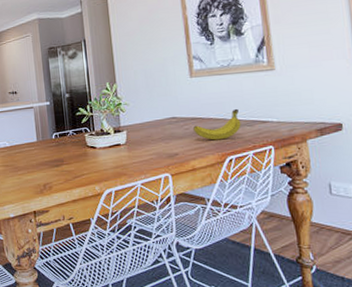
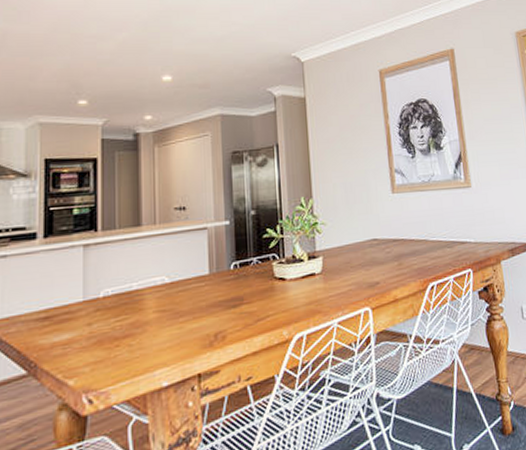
fruit: present [193,108,241,141] -> none [395,228,442,265]

